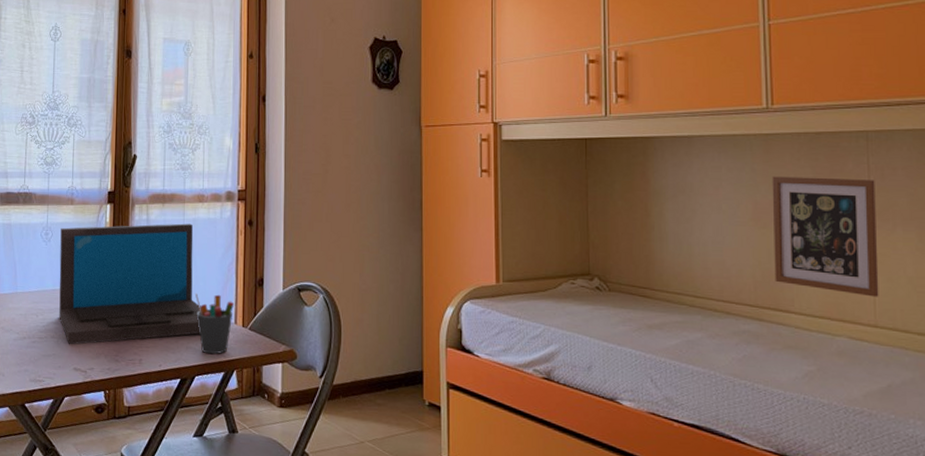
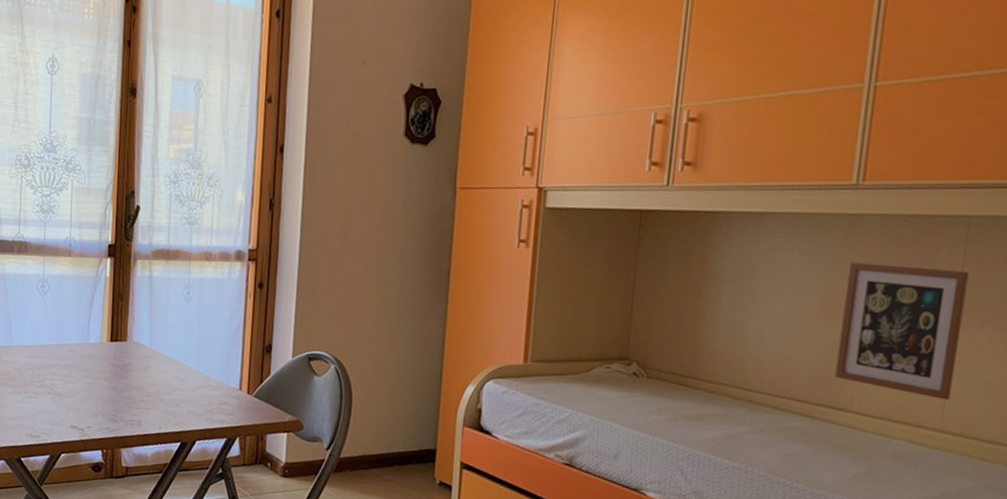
laptop: present [59,223,201,345] -> none [55,280,204,402]
pen holder: present [195,293,235,355] -> none [199,356,240,420]

